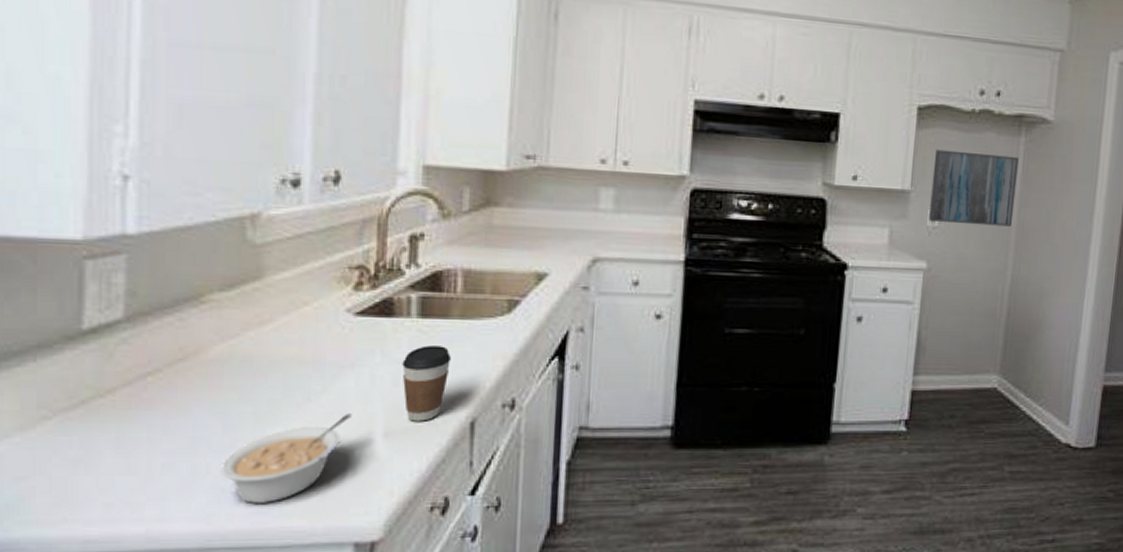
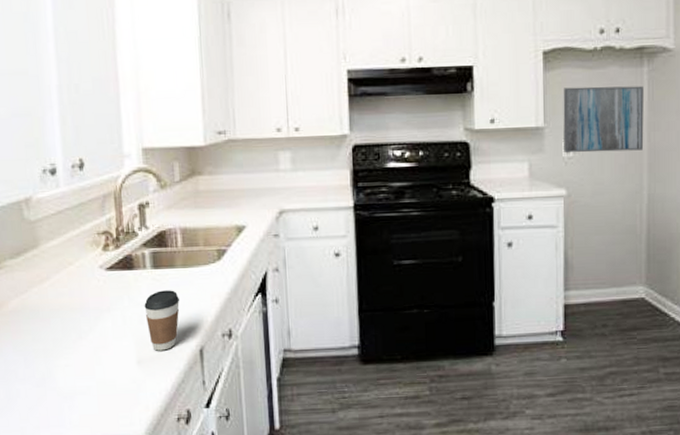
legume: present [221,413,353,503] -> none [26,347,113,418]

